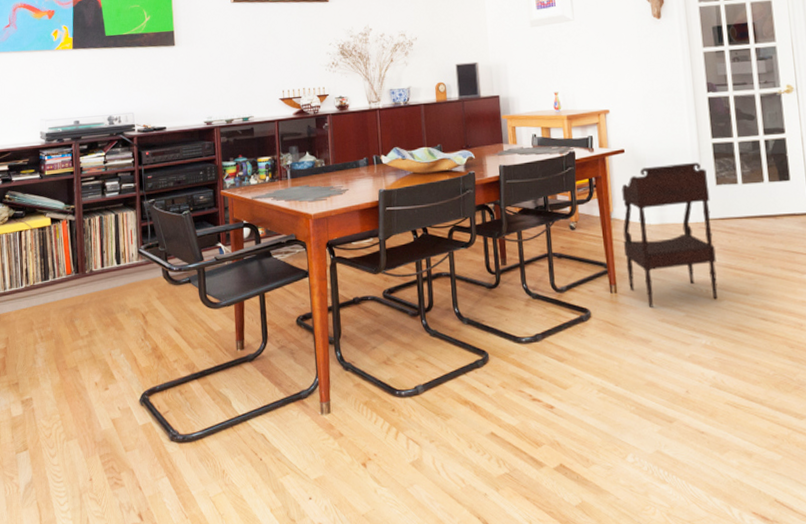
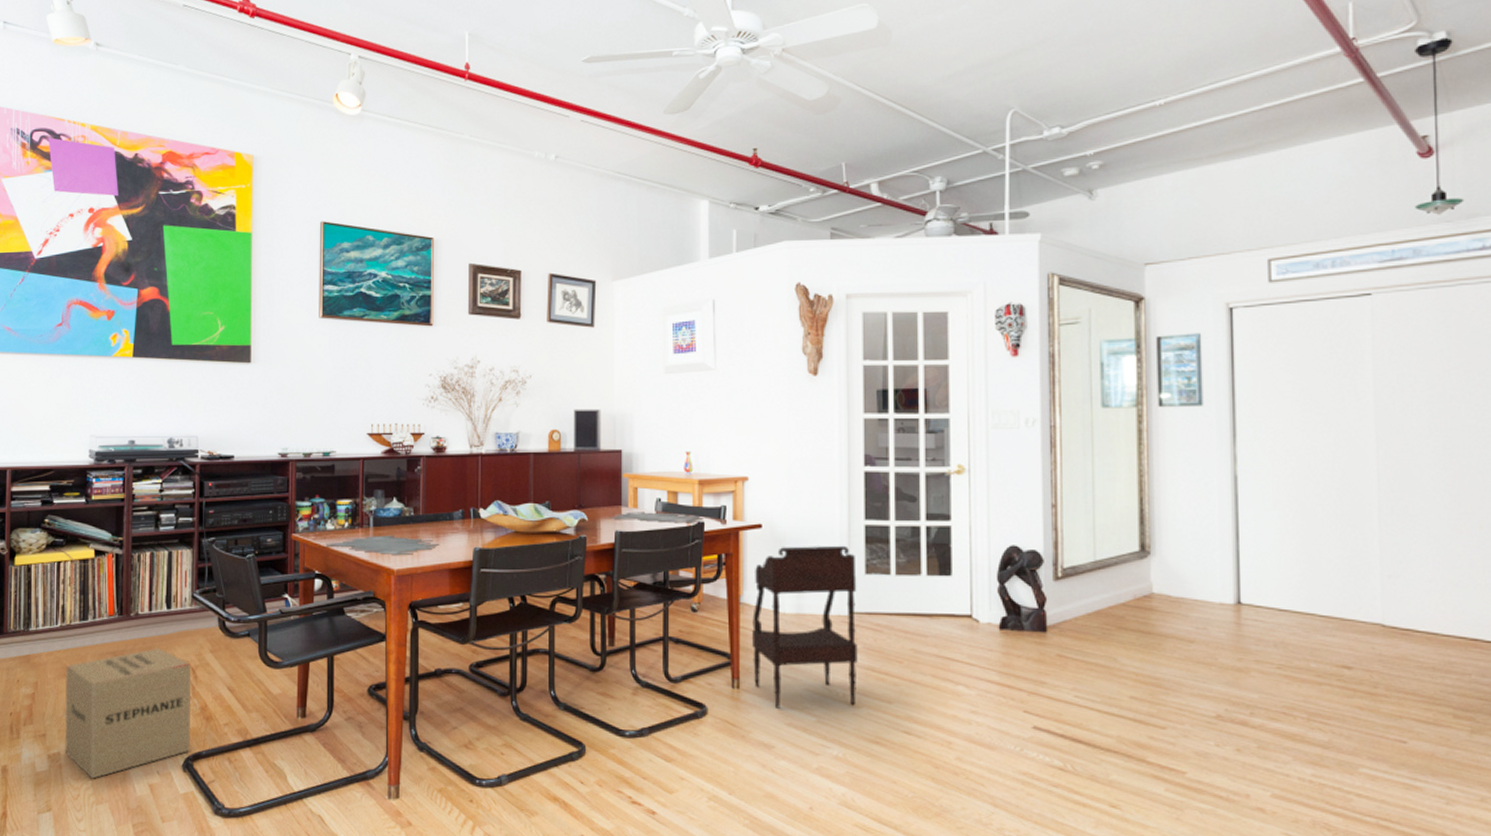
cardboard box: none [32,299,145,419] -> present [65,647,191,779]

